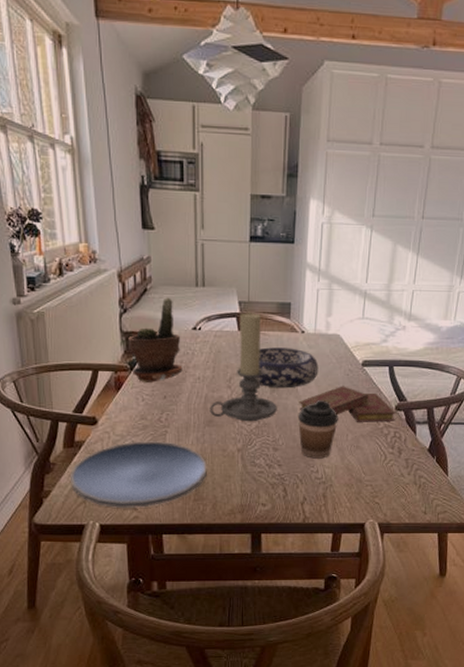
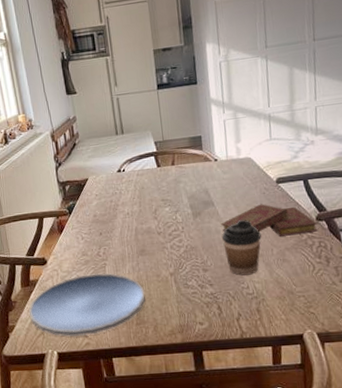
potted plant: present [128,297,183,382] -> none [65,148,113,223]
candle holder: present [210,313,277,422] -> none [140,150,202,248]
decorative bowl: present [255,347,319,389] -> none [177,175,236,214]

